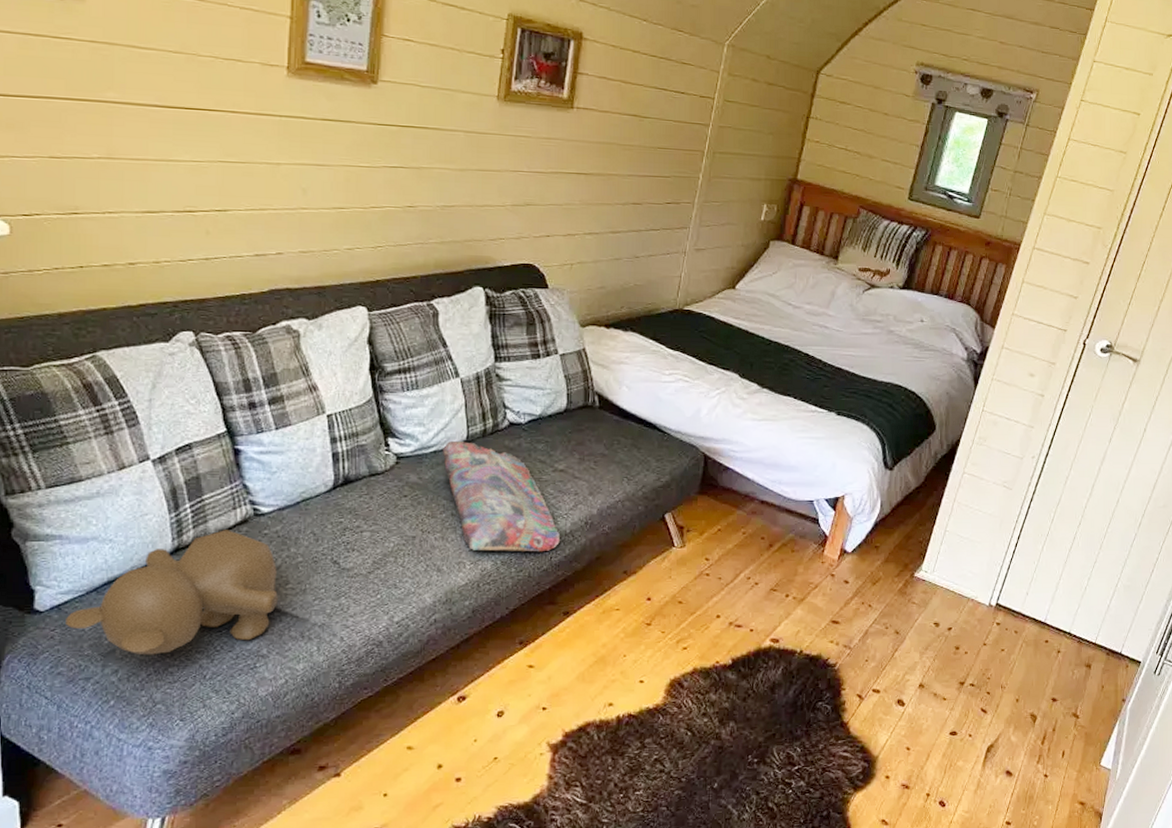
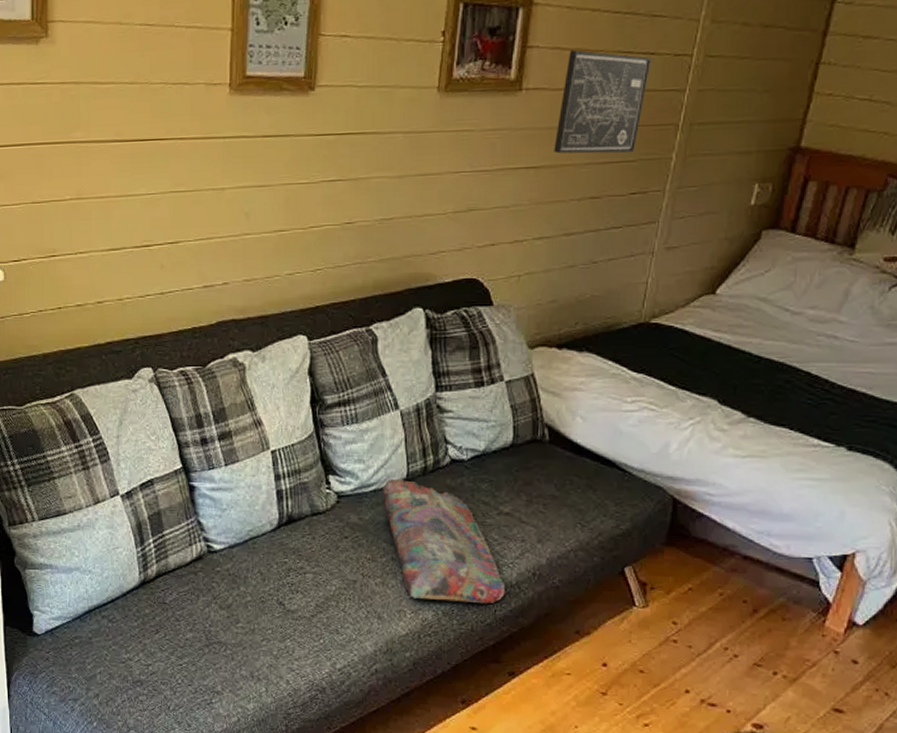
teddy bear: present [66,530,279,655] -> none [57,565,231,683]
wall art: none [601,80,682,170] -> present [553,49,652,154]

